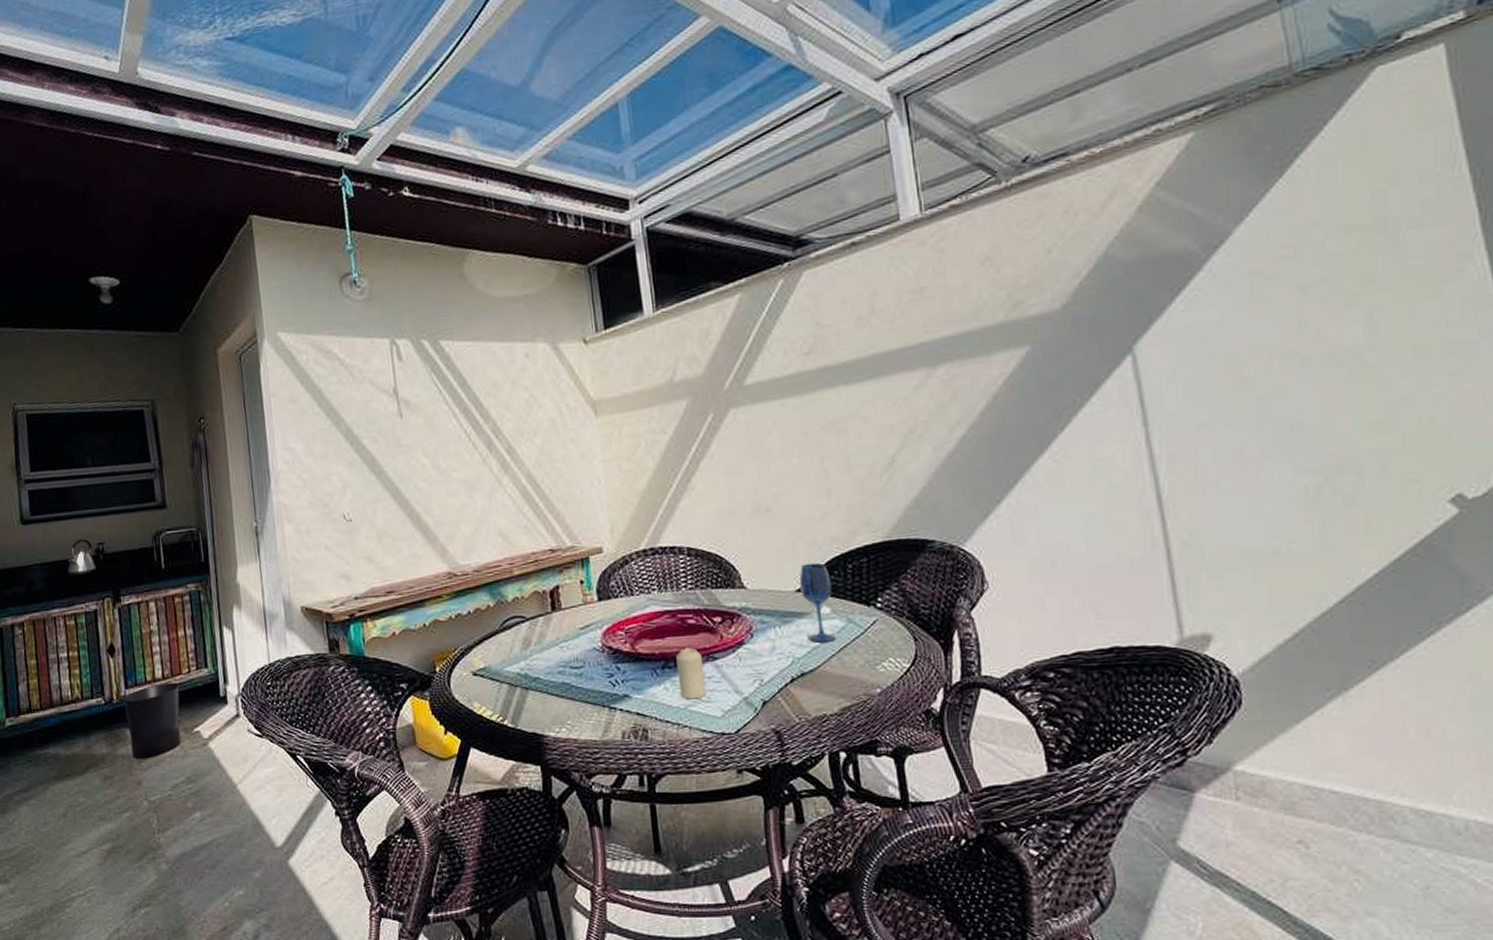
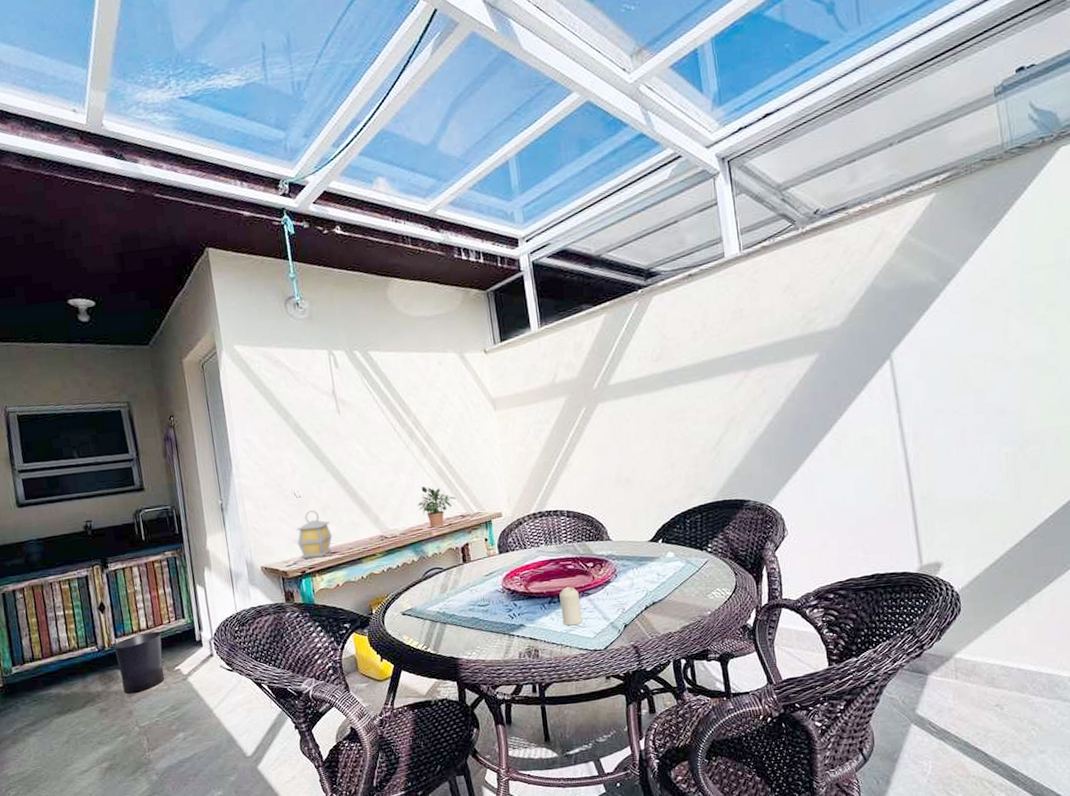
kettle: present [67,538,97,579] -> none [60,517,86,551]
lantern: none [344,537,389,599] -> present [296,510,332,559]
potted plant: none [495,512,545,565] -> present [417,487,456,528]
wineglass: present [799,563,836,643] -> none [651,519,678,579]

